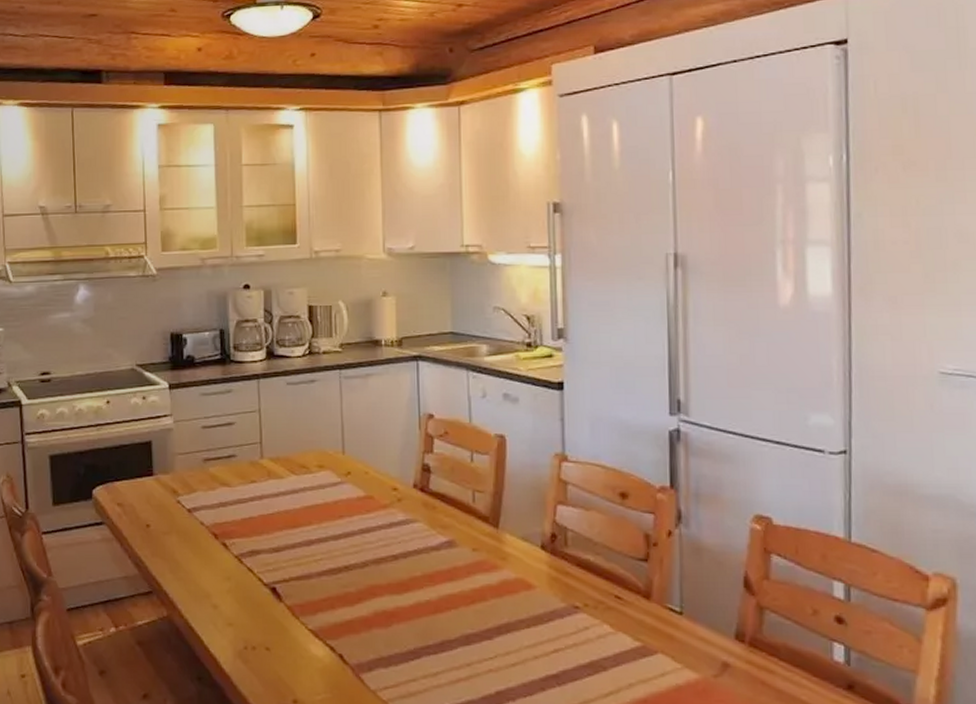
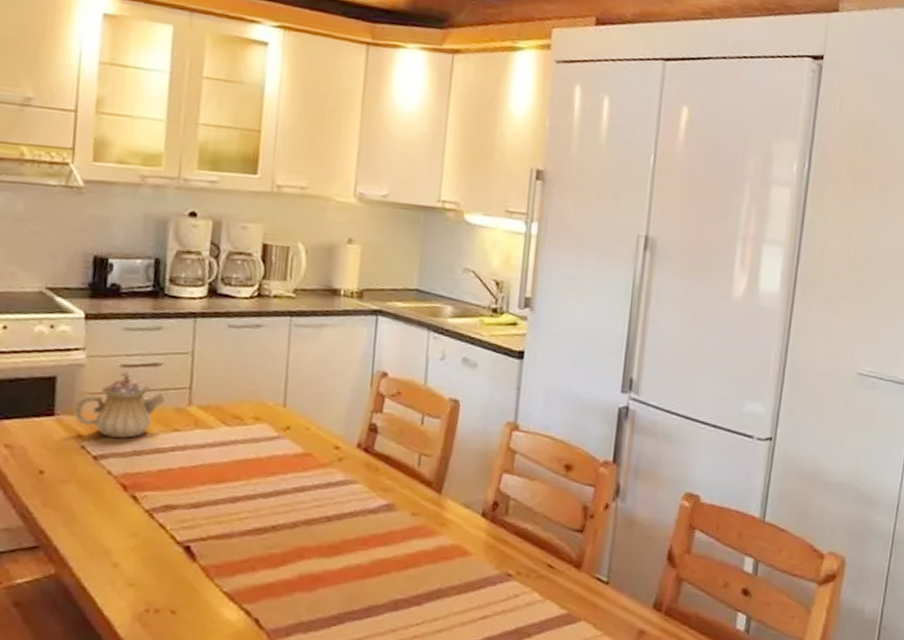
teapot: none [168,431,240,491] -> present [74,371,165,438]

